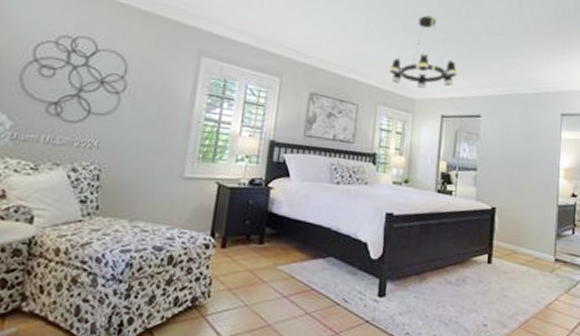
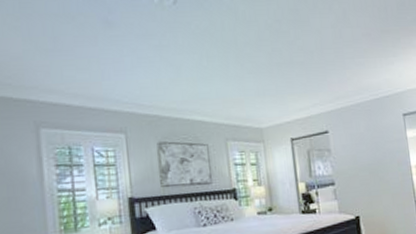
chandelier: present [389,15,457,89] -> none [231,43,298,117]

